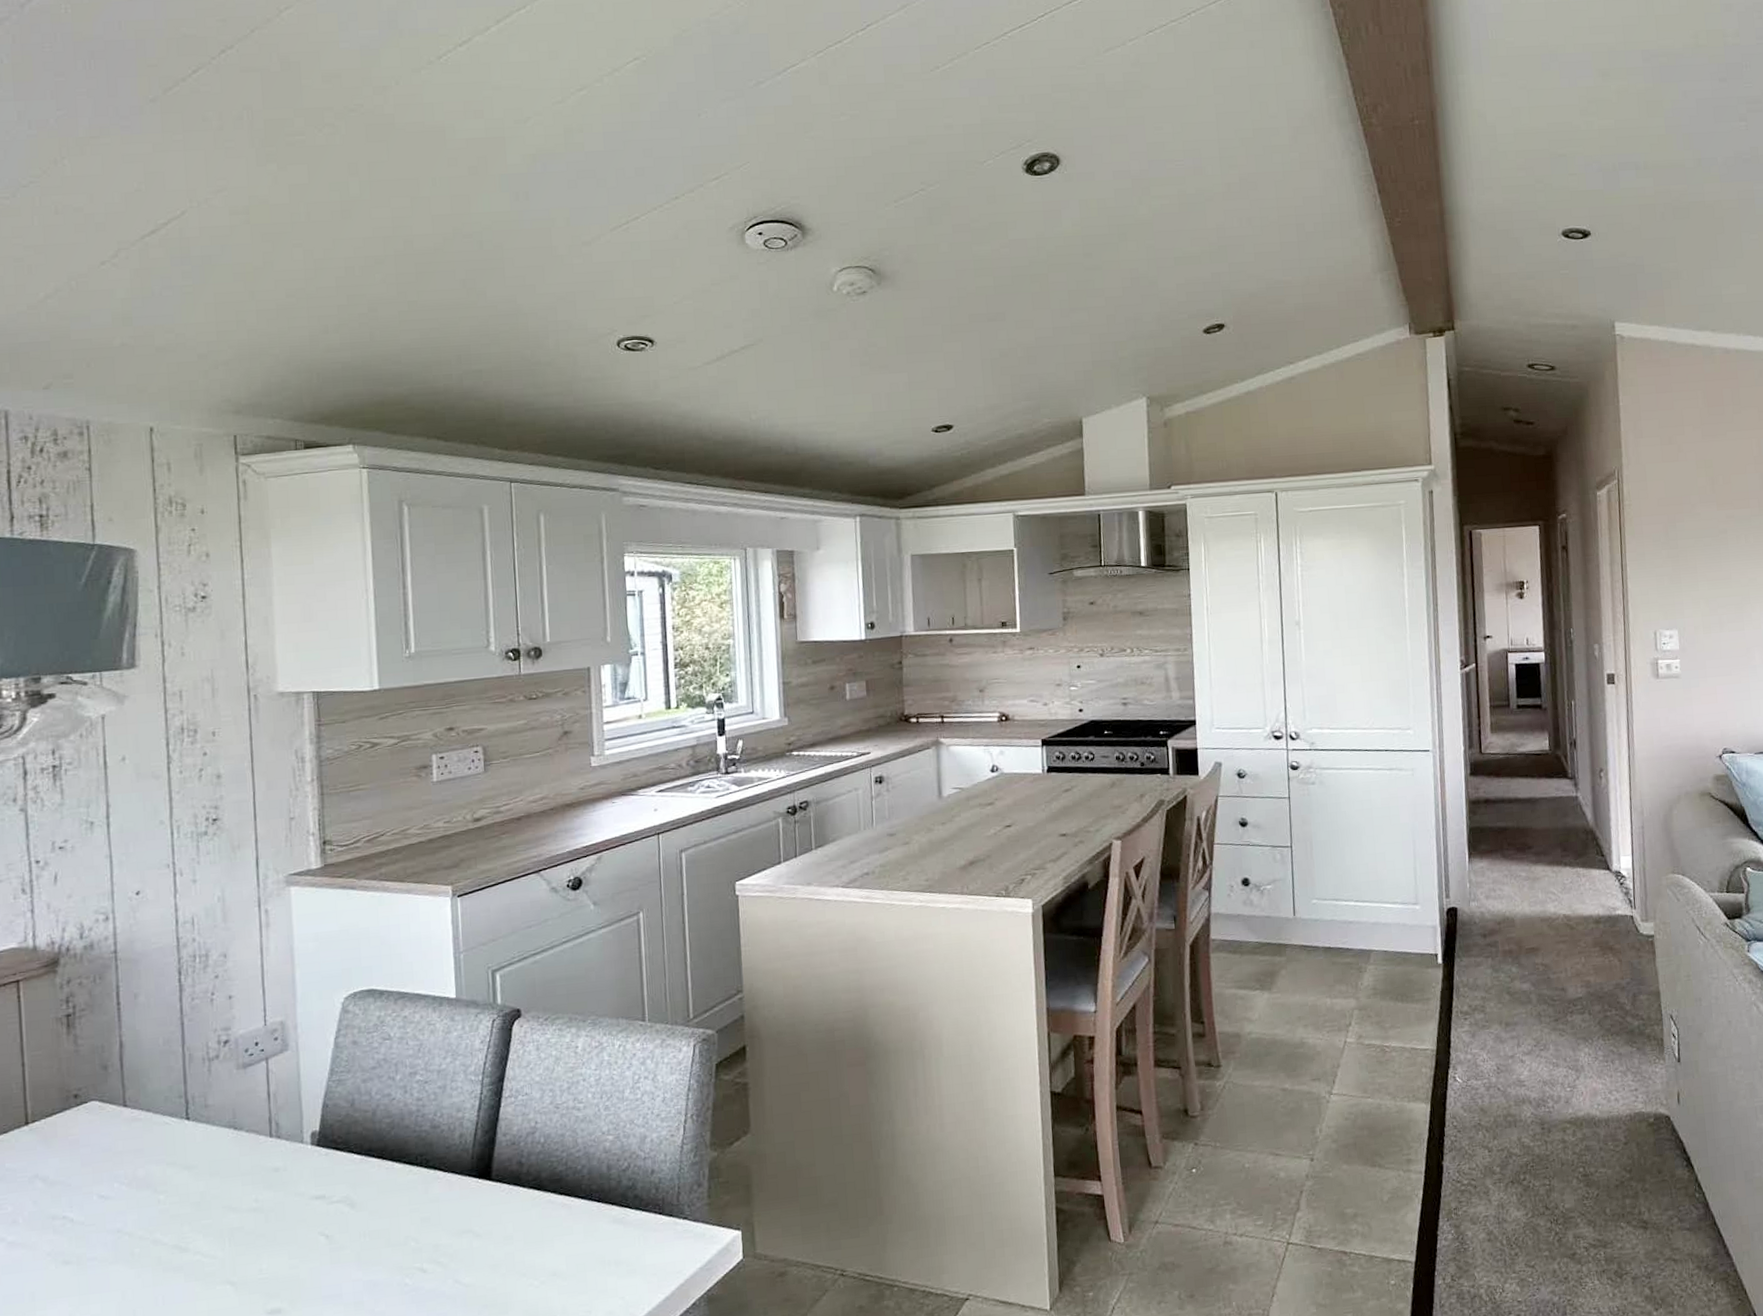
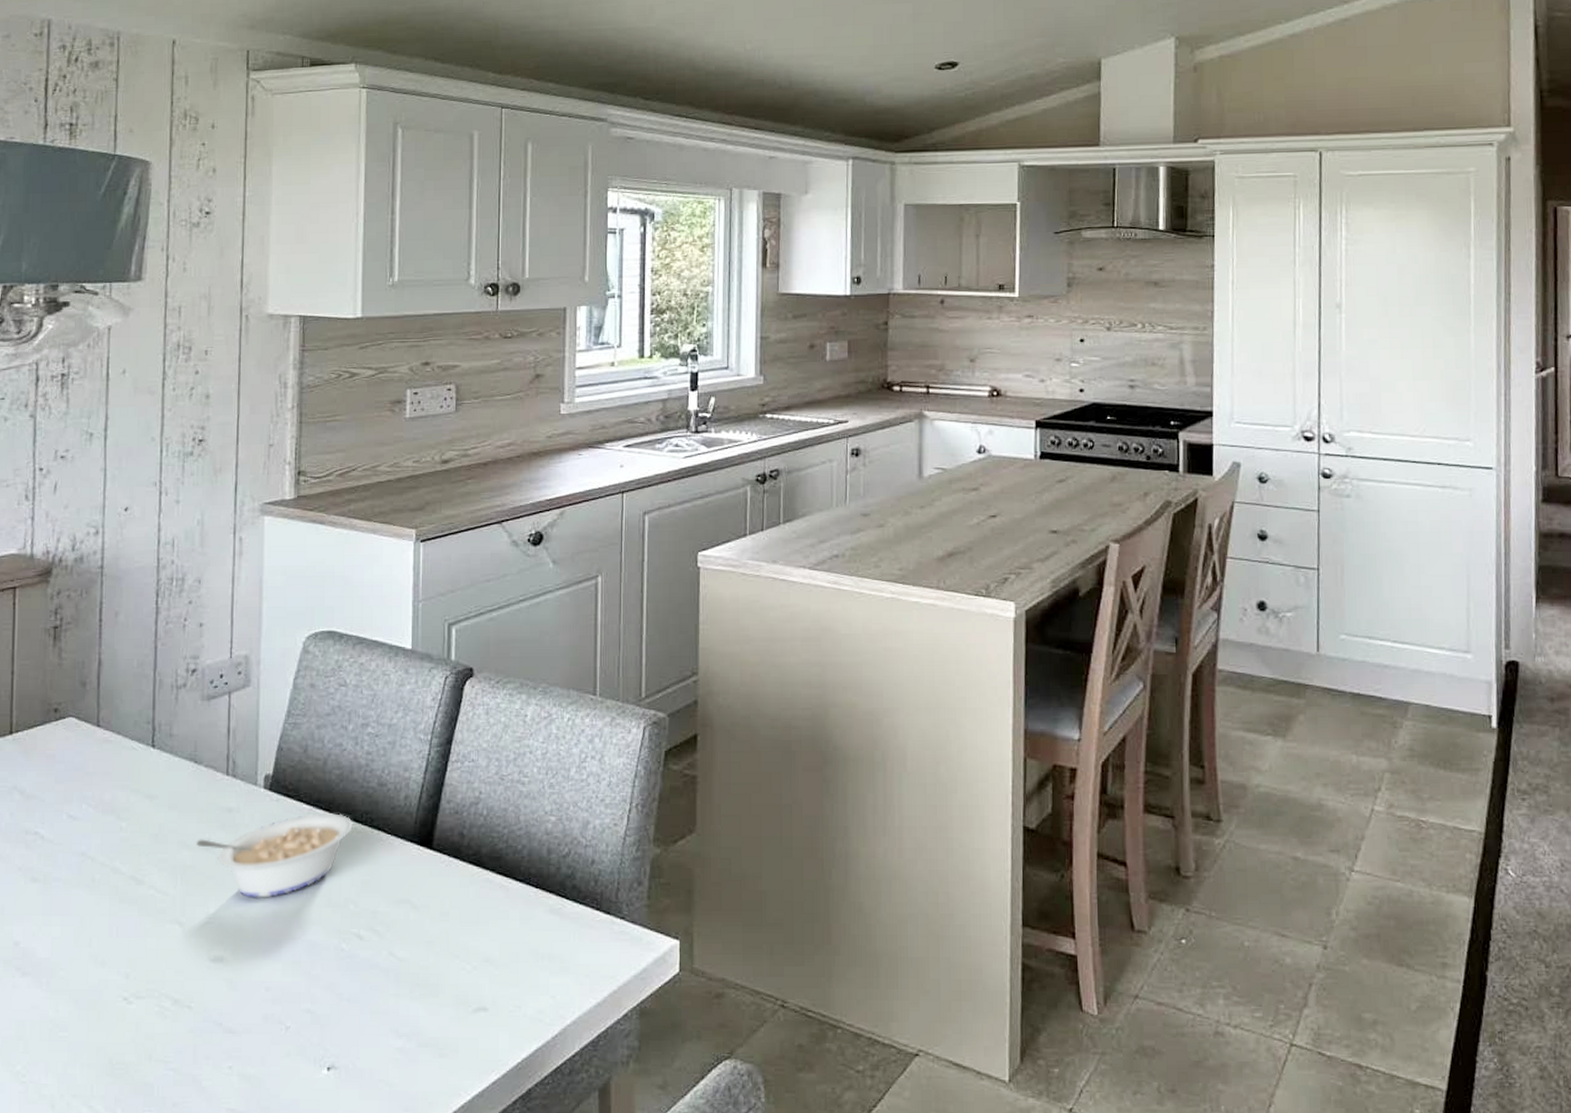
legume: none [243,1159,408,1250] -> present [196,813,353,898]

